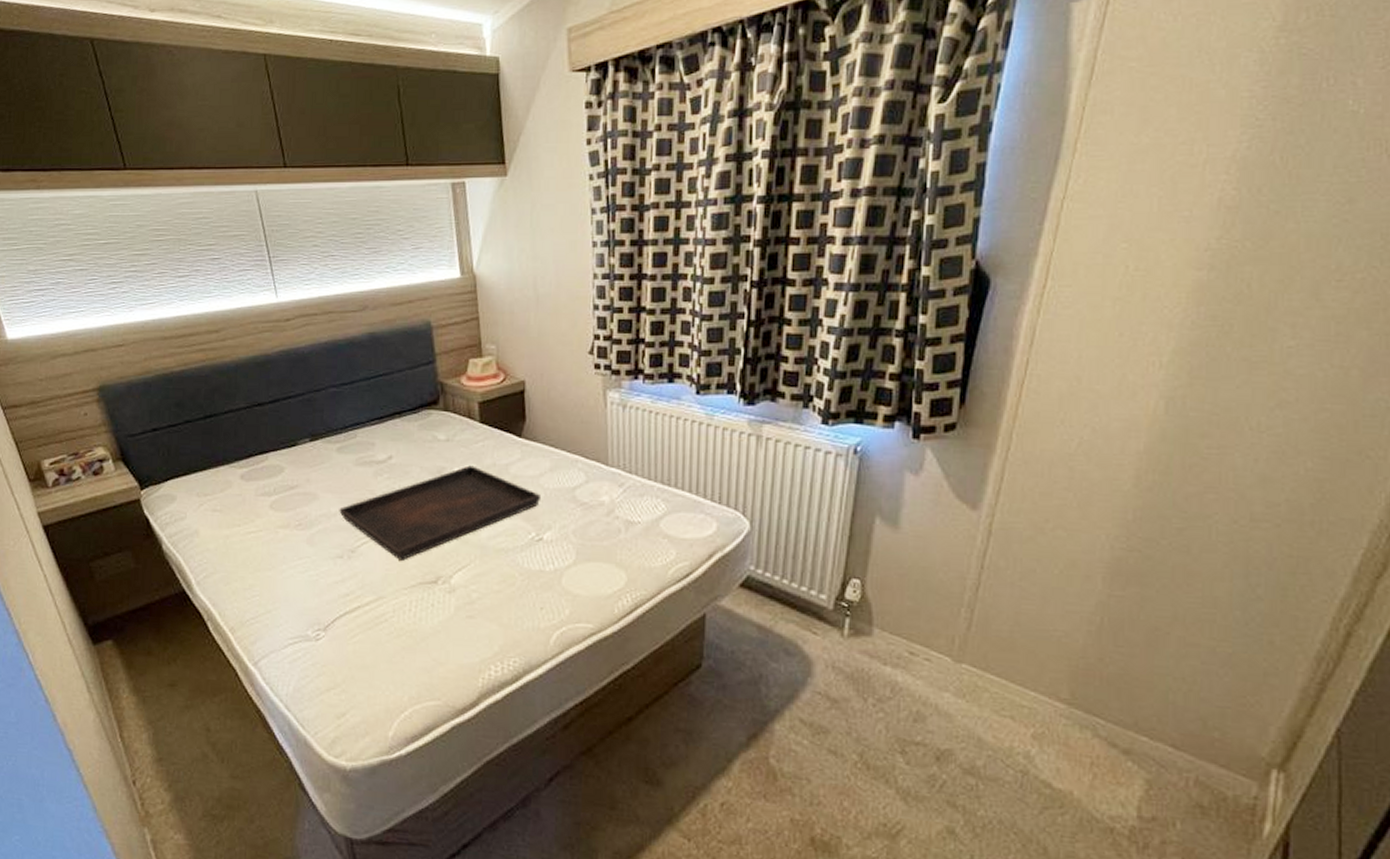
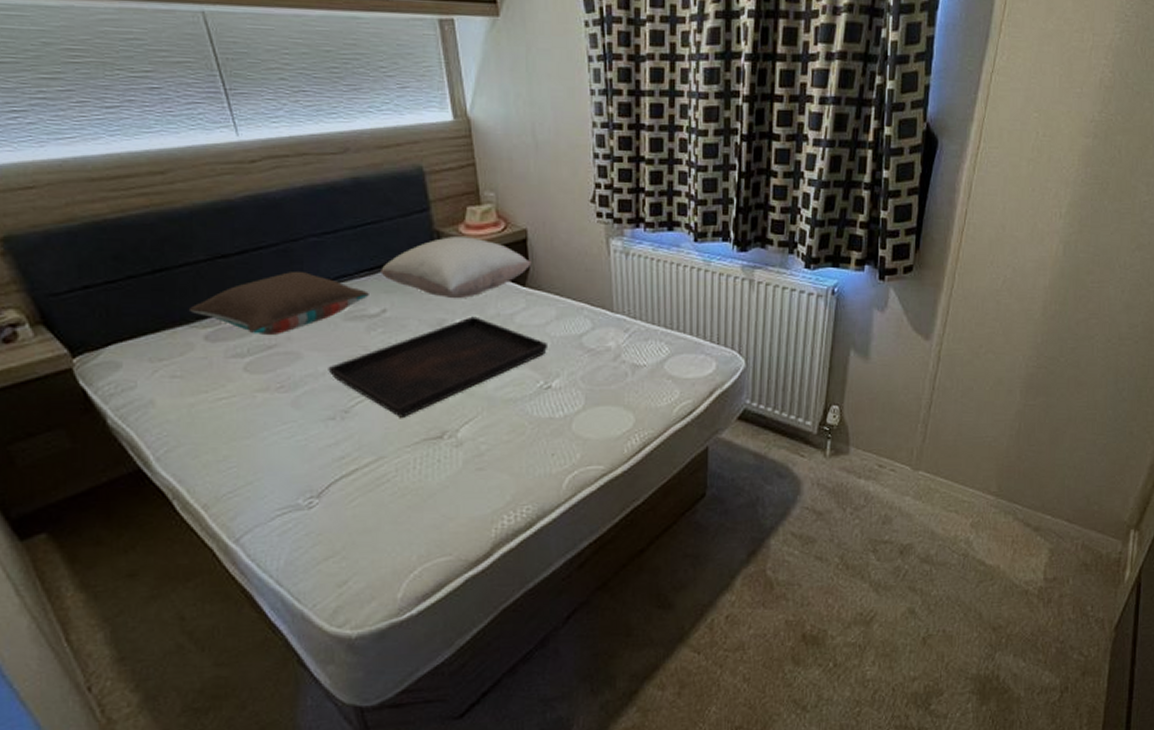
pillow: none [229,418,378,476] -> present [188,270,369,334]
pillow: none [389,388,528,448] -> present [381,237,532,299]

